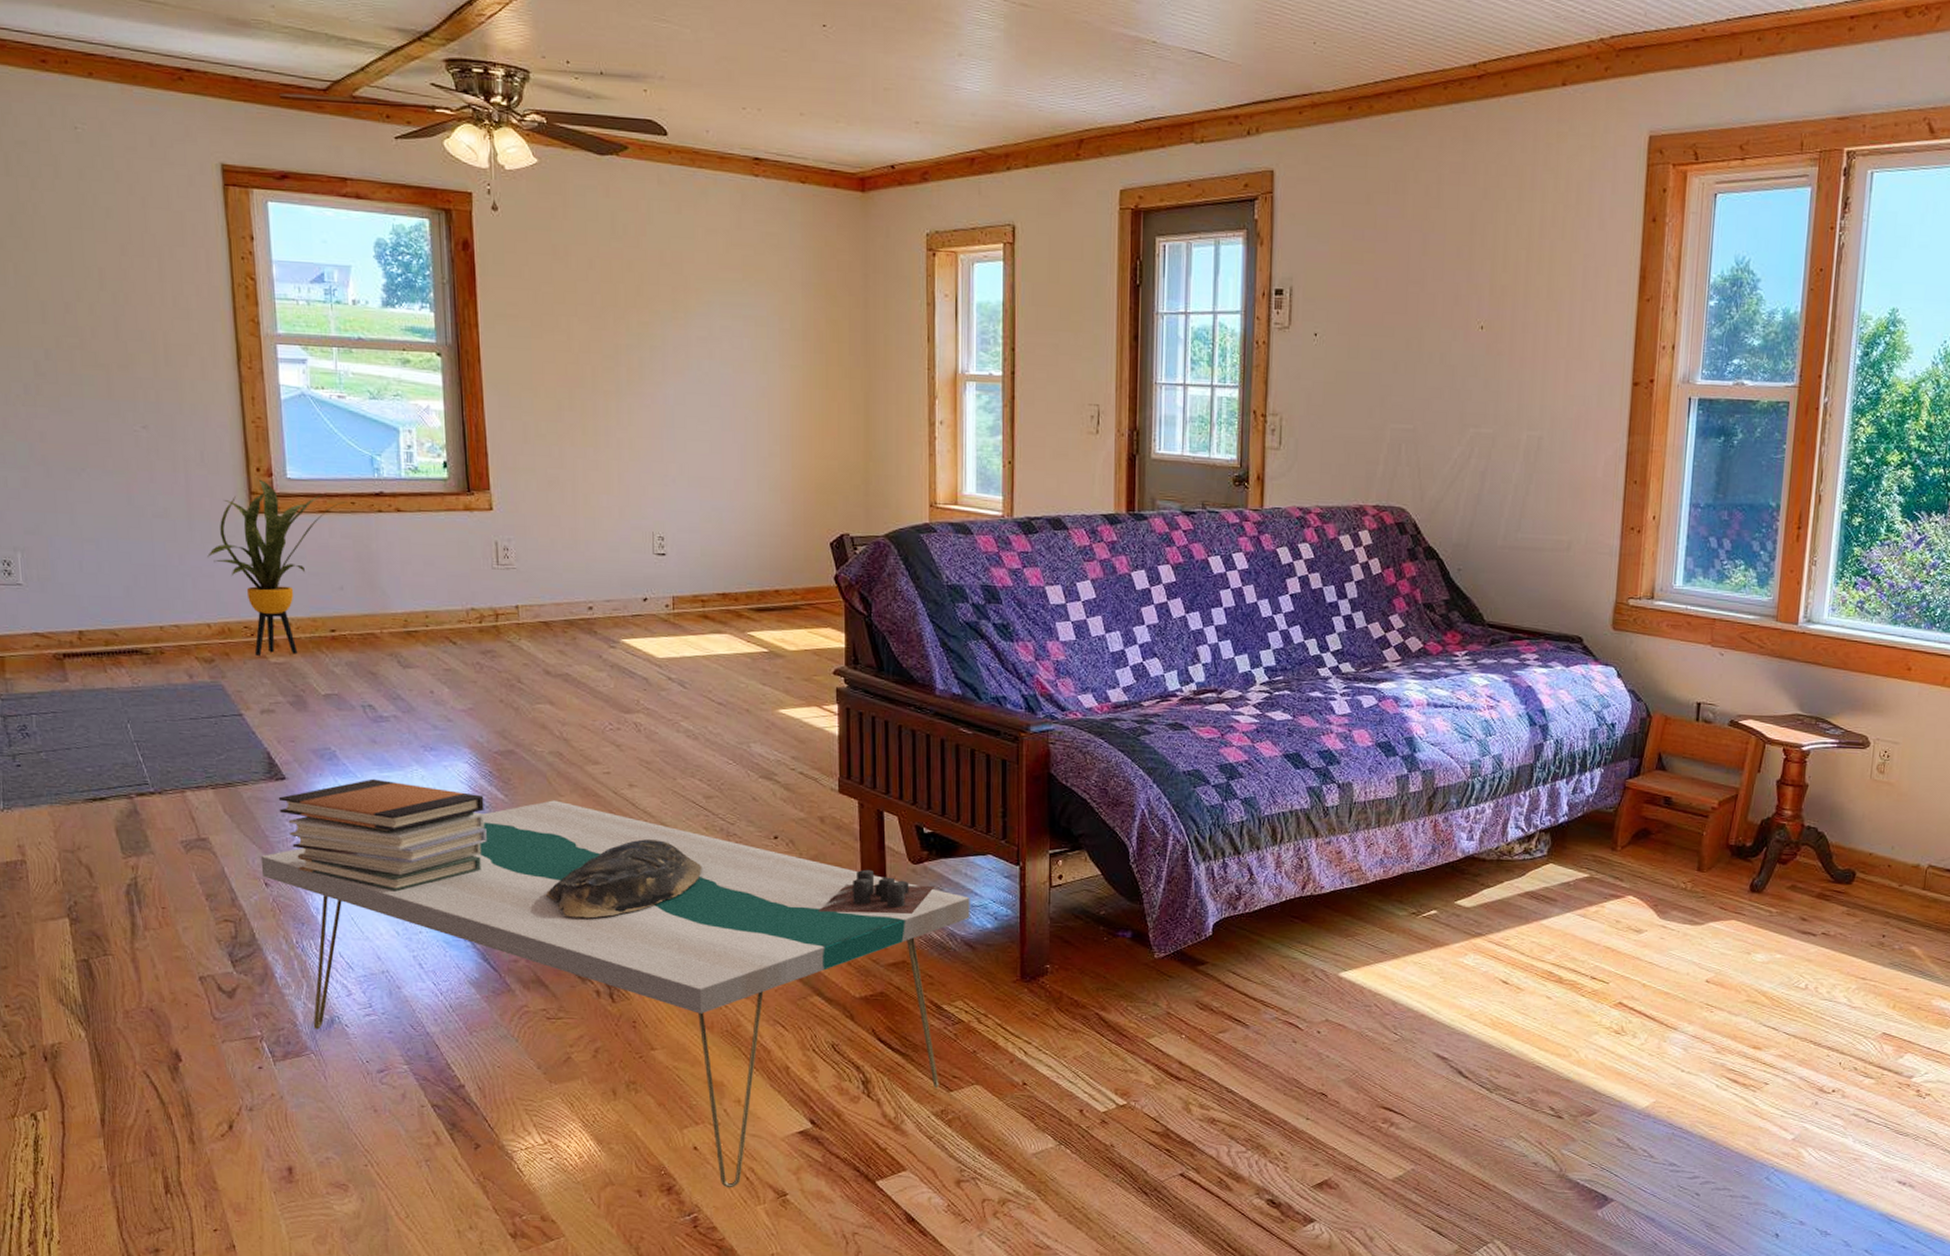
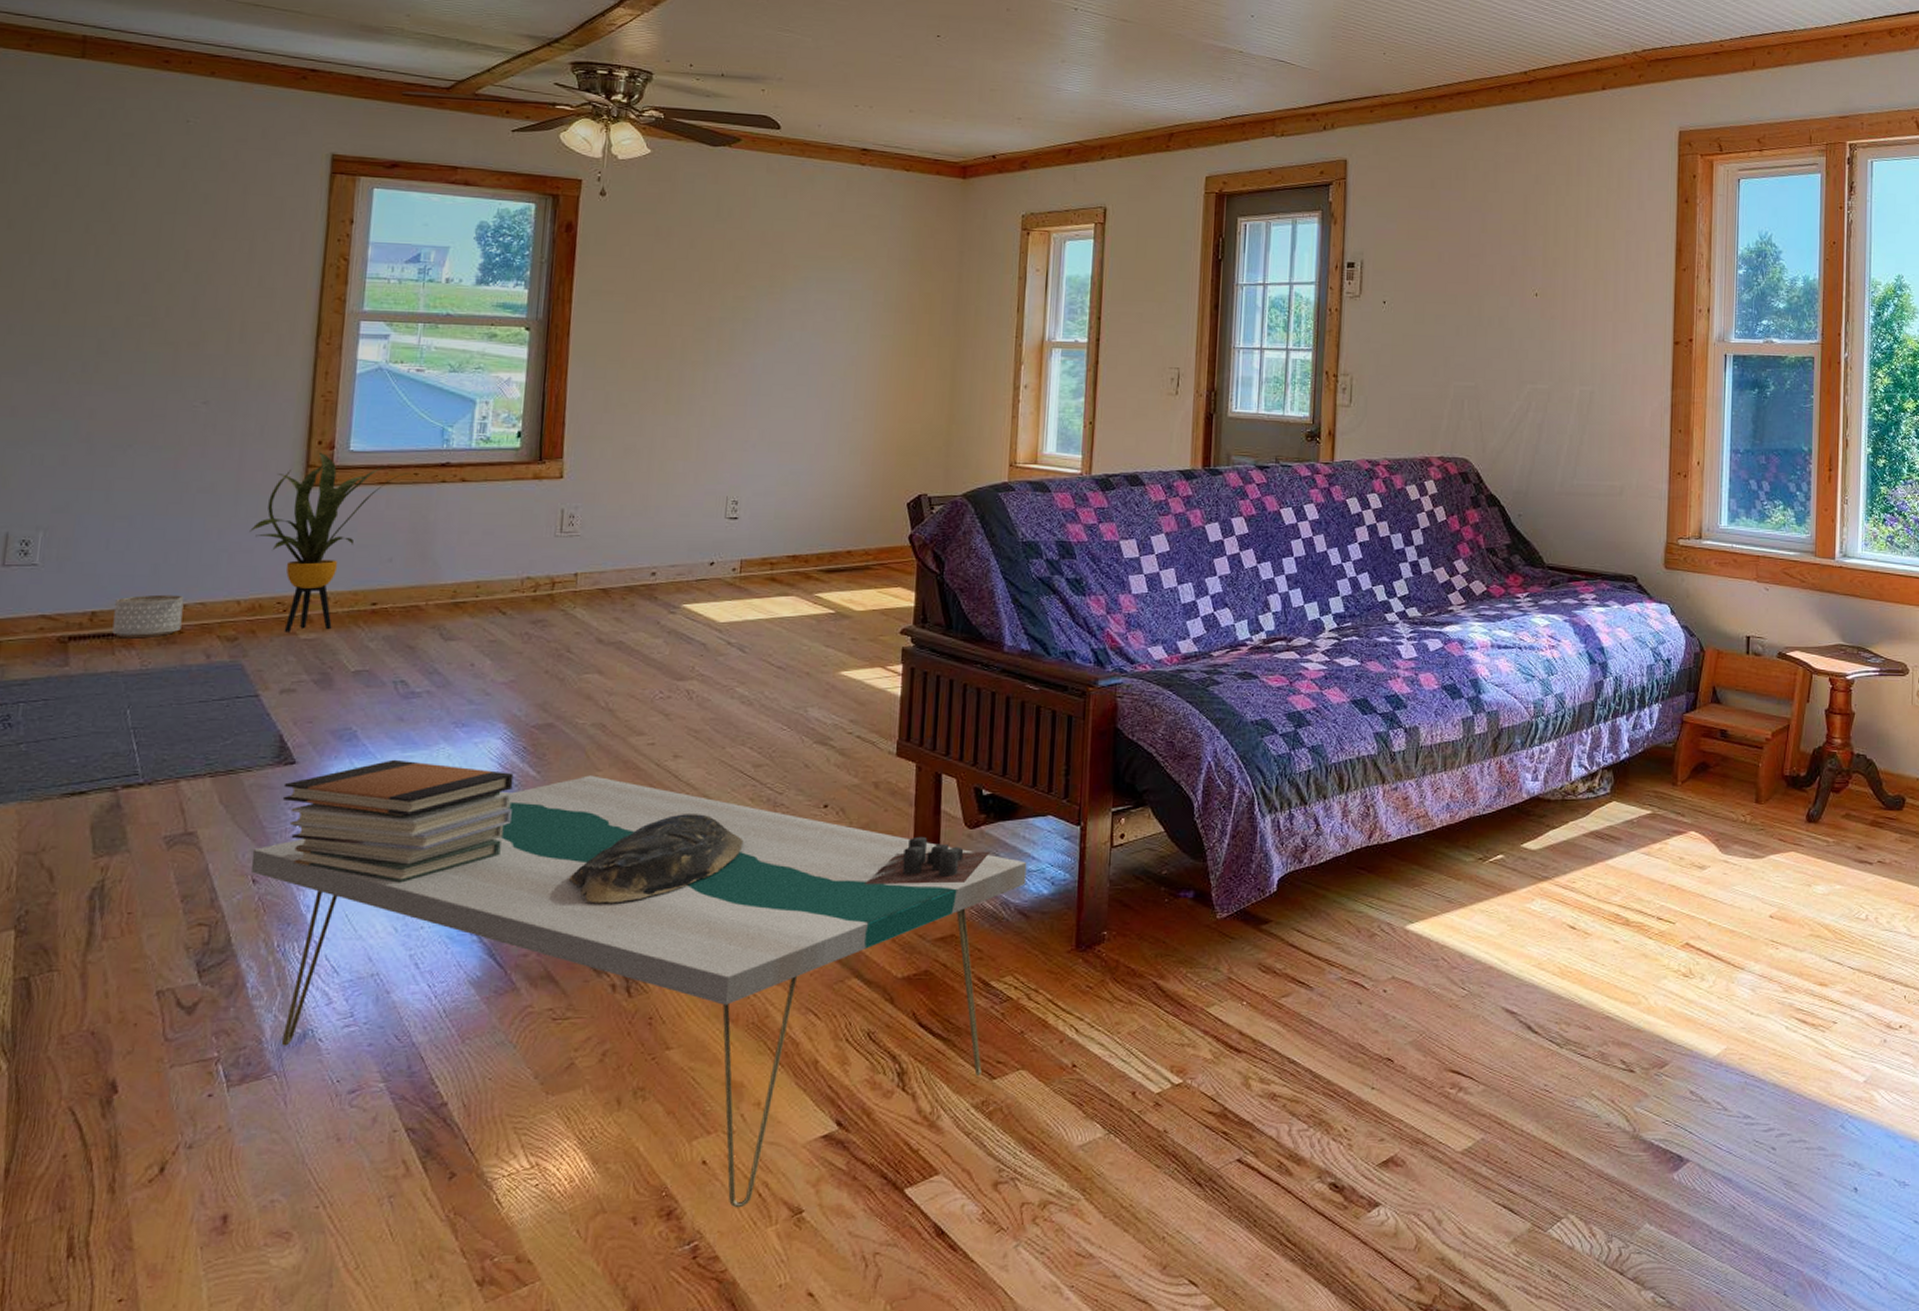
planter: none [98,616,162,658] -> present [112,594,185,639]

